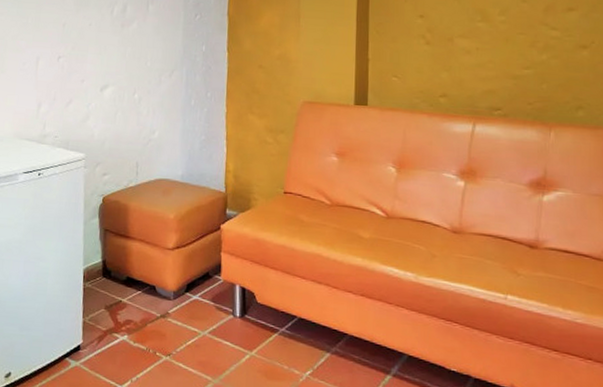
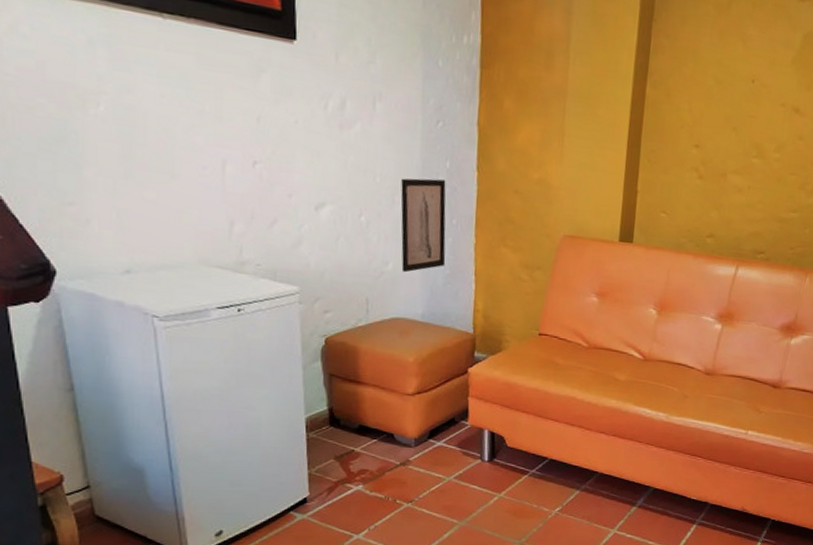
wall art: none [165,60,202,140] -> present [400,178,446,273]

